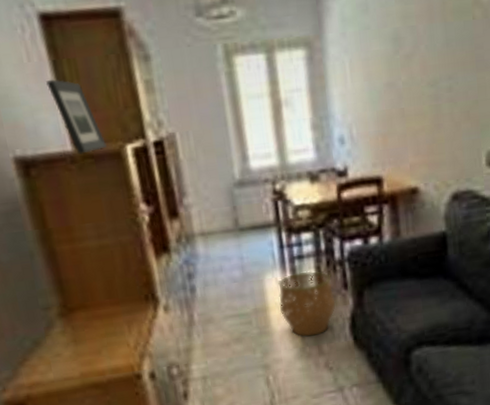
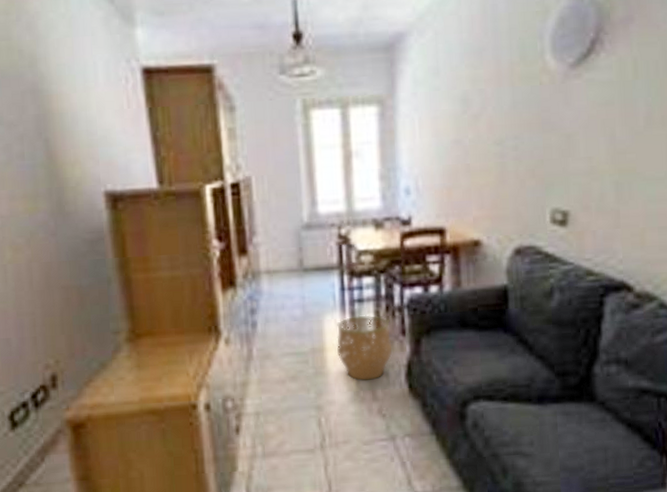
picture frame: present [46,79,107,155] -> none [141,124,188,192]

